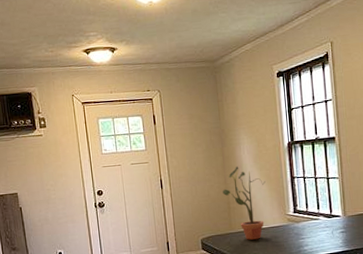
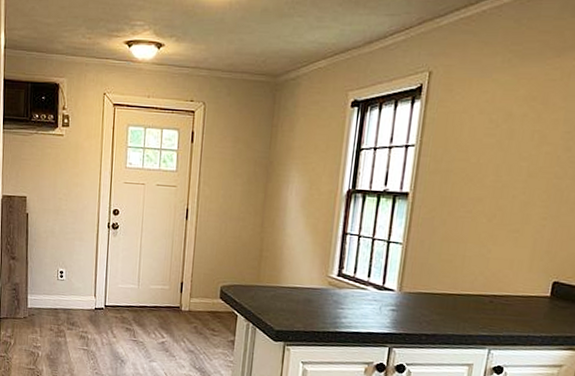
potted plant: present [222,167,265,240] -> none [256,209,310,299]

